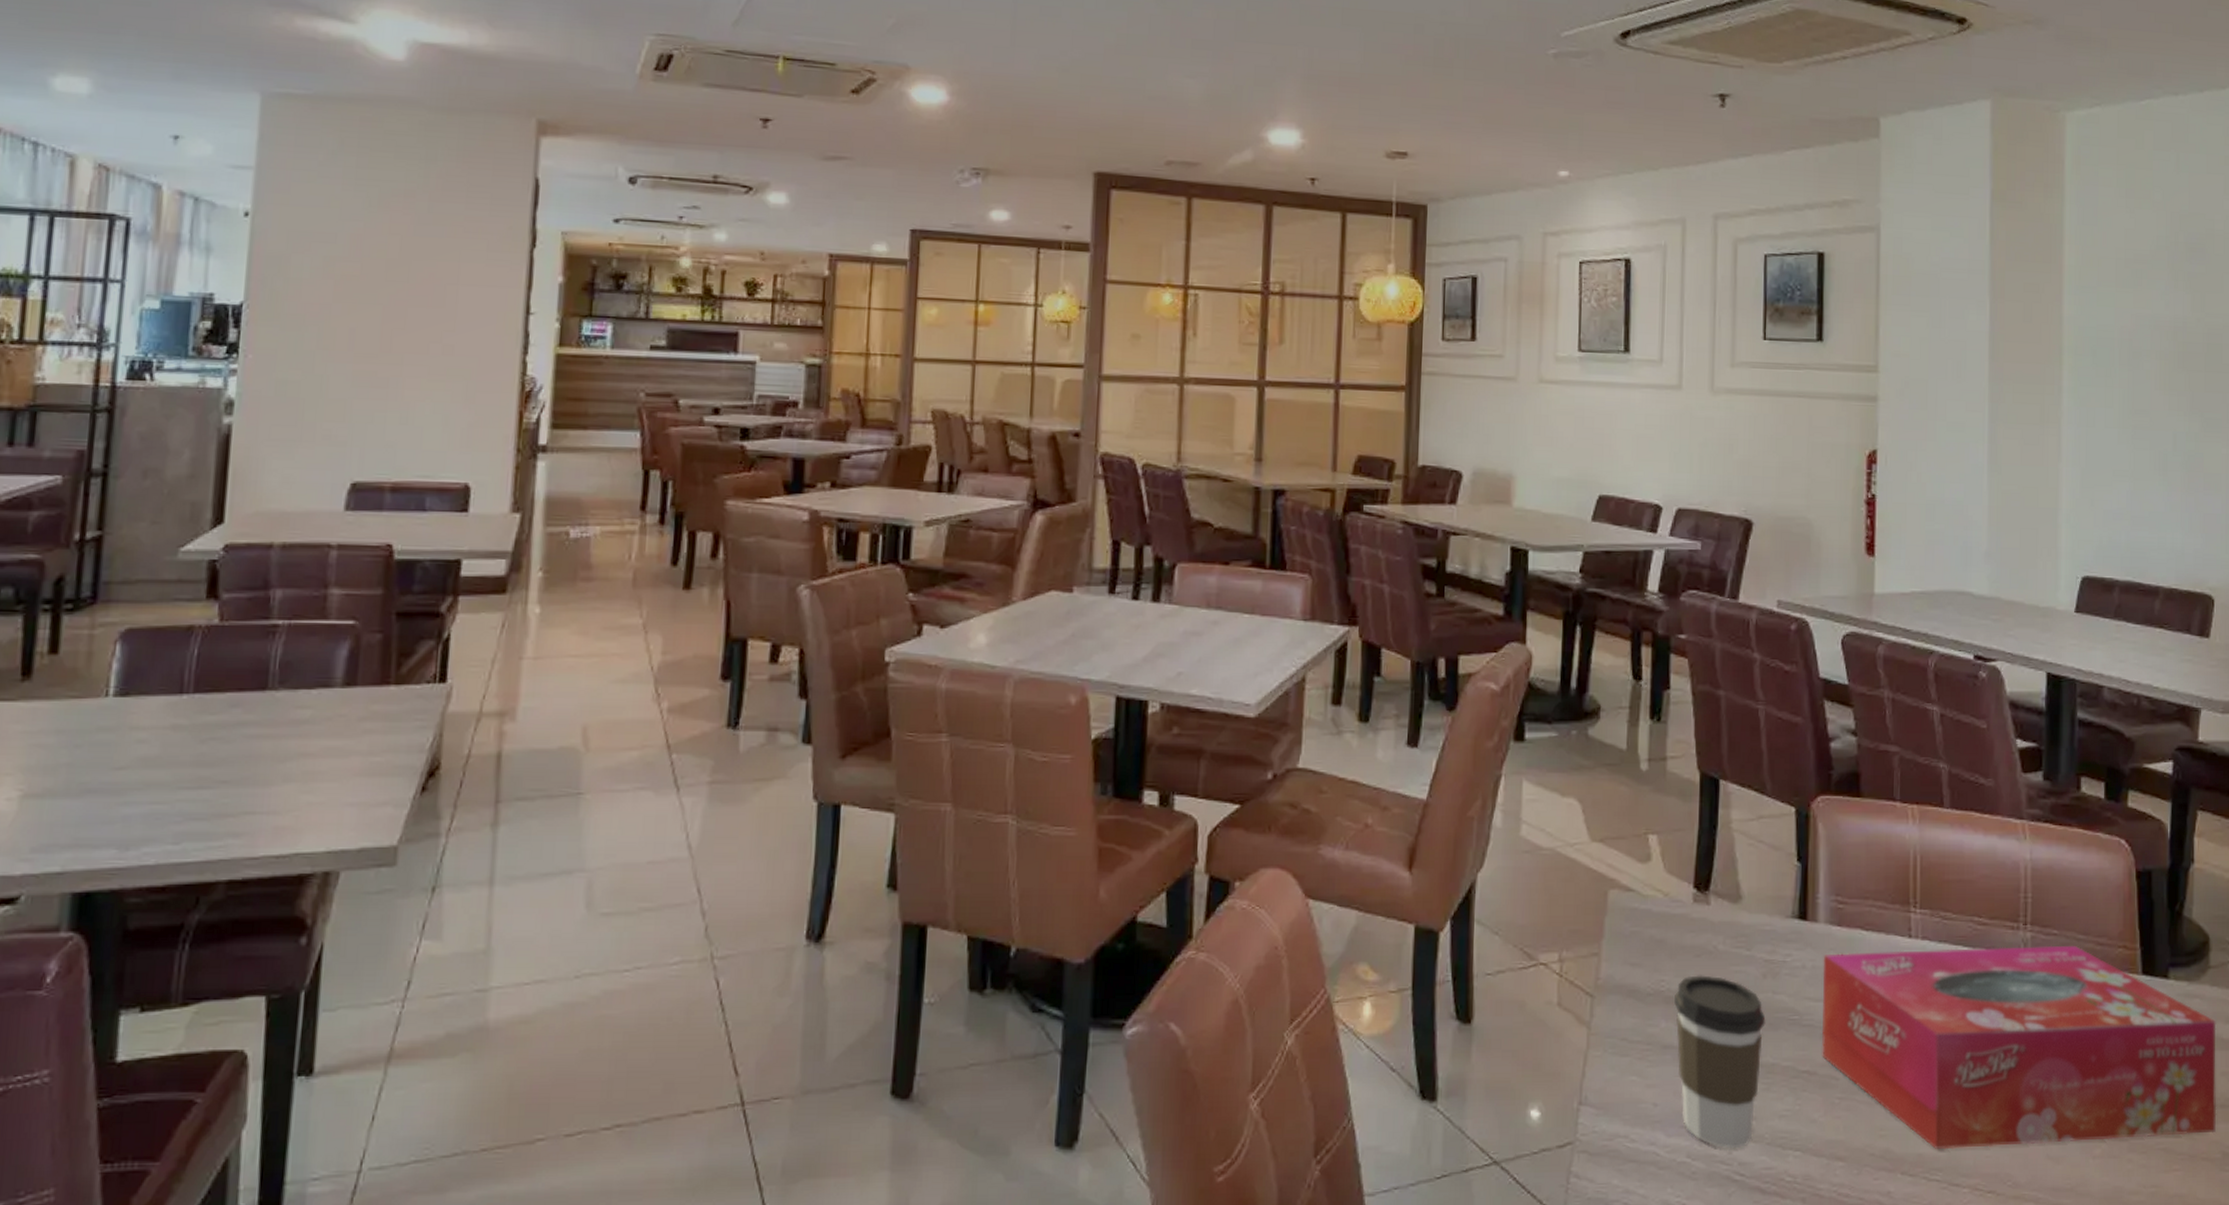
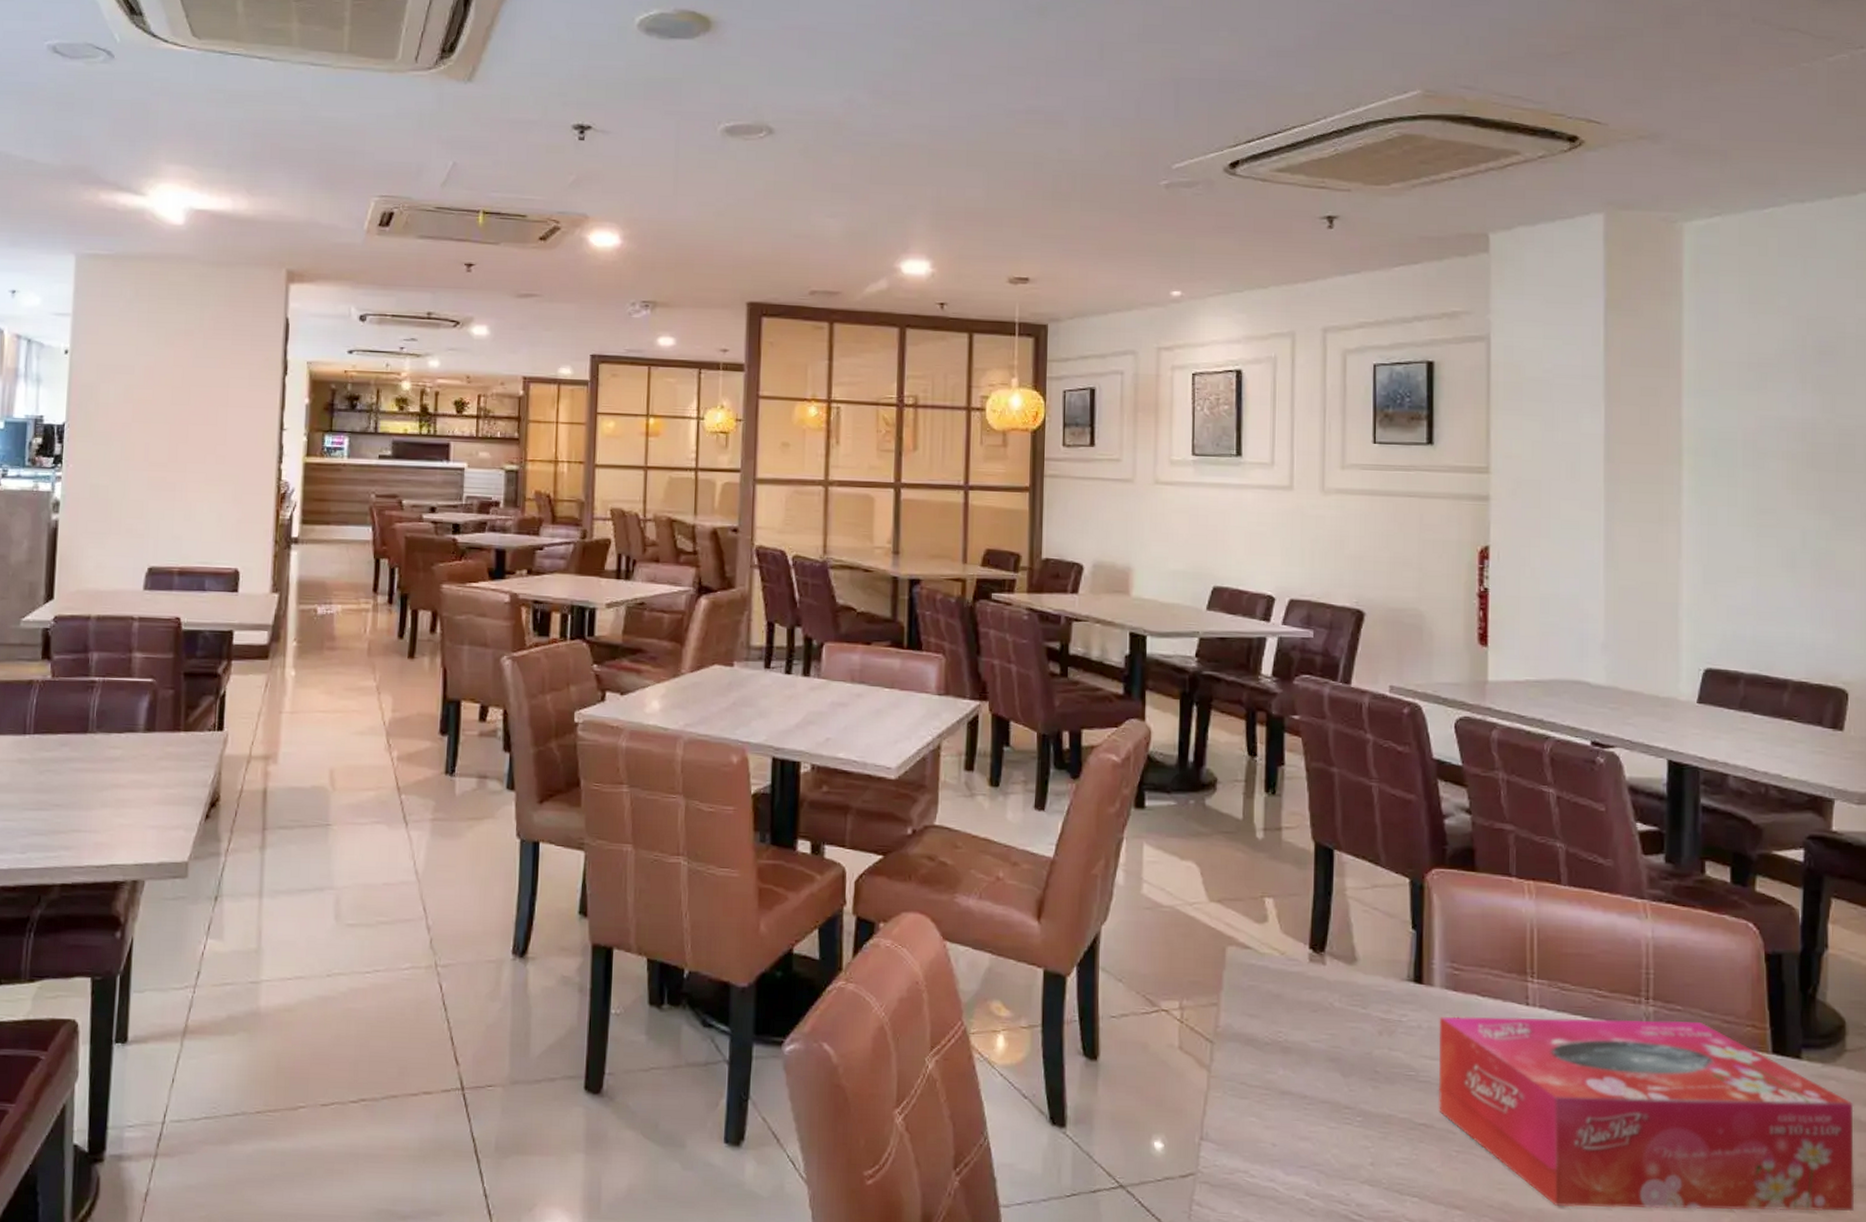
coffee cup: present [1674,975,1766,1149] -> none [1292,1029,1382,1191]

